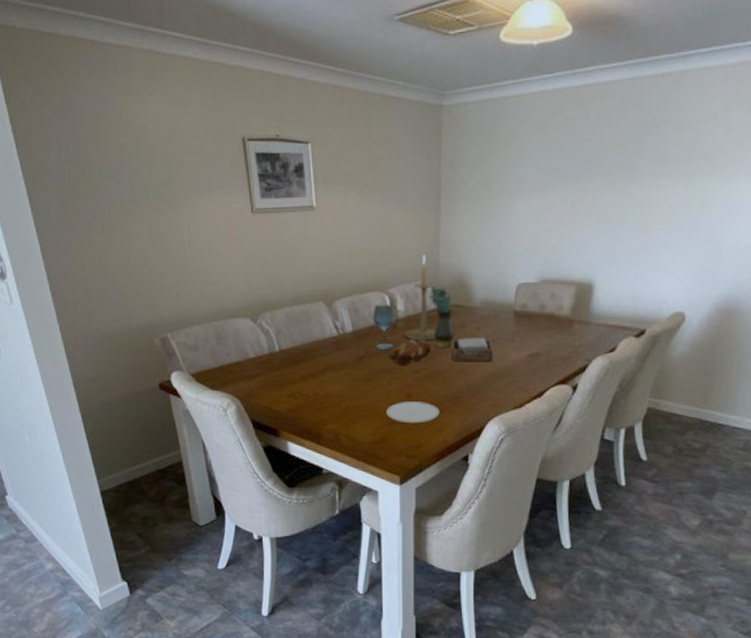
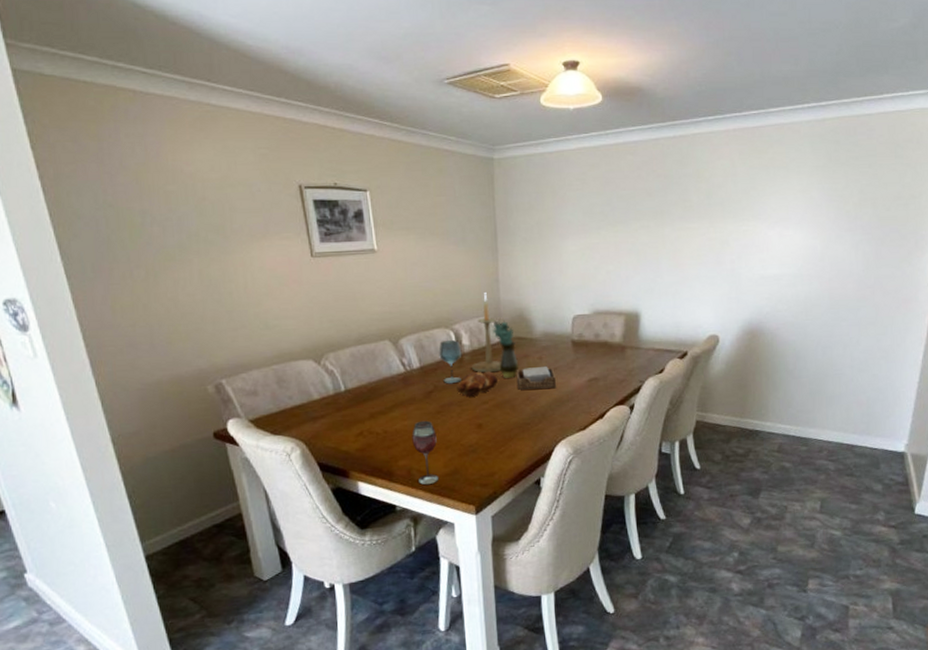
wineglass: none [341,386,366,451] -> present [412,420,438,485]
plate: present [386,402,440,424] -> none [458,431,510,453]

